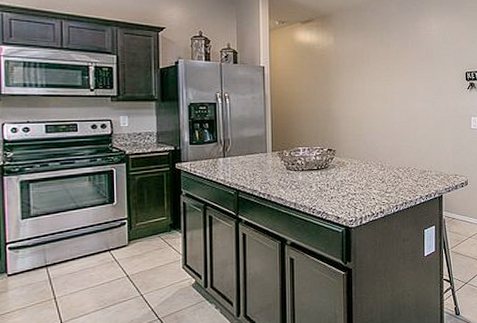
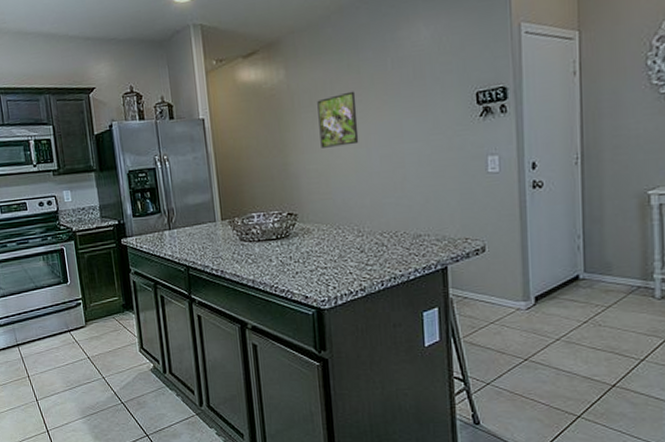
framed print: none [357,60,386,100] -> present [317,91,359,148]

